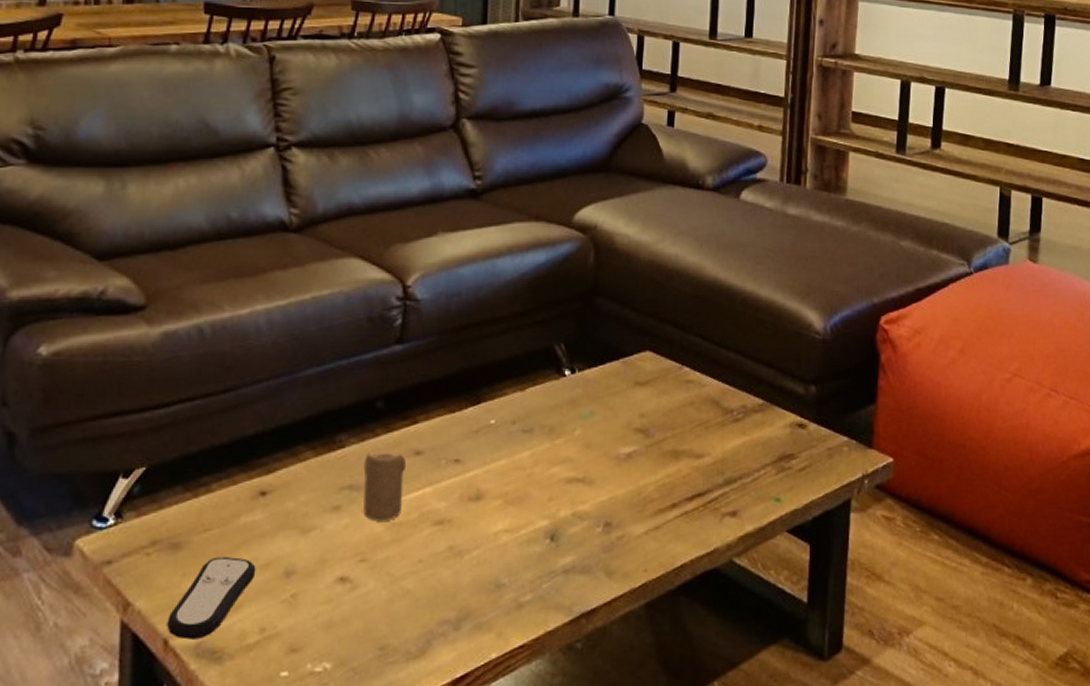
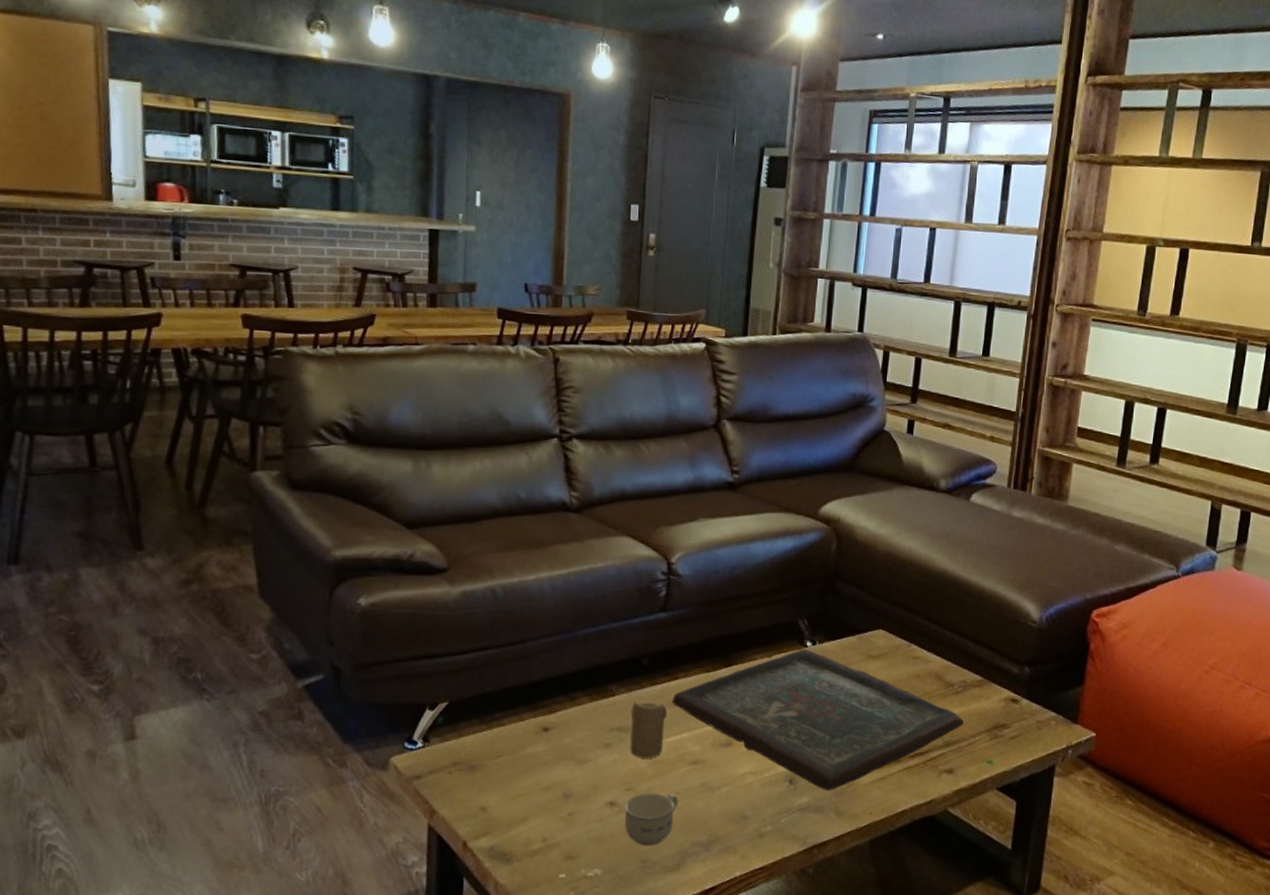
remote control: present [167,556,256,640] -> none [466,778,540,843]
cup: none [358,561,422,630] -> present [624,793,679,846]
board game: none [412,379,747,547] -> present [672,649,965,791]

